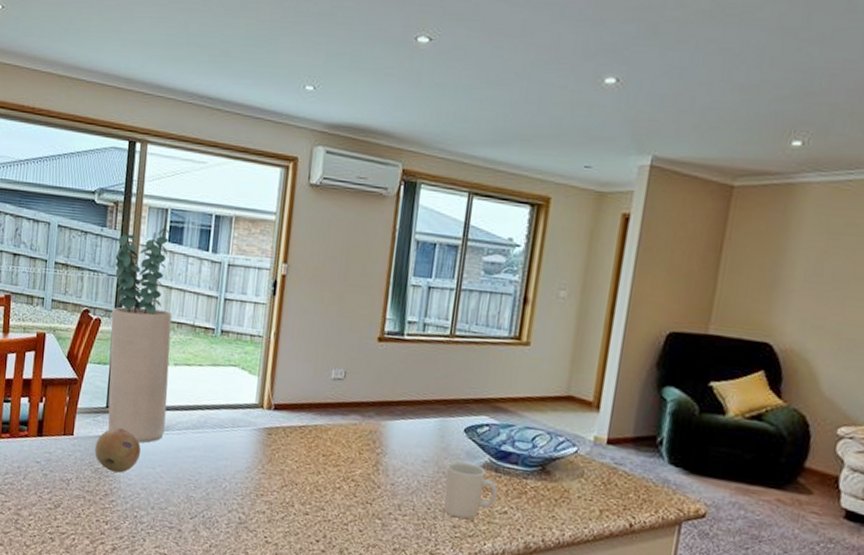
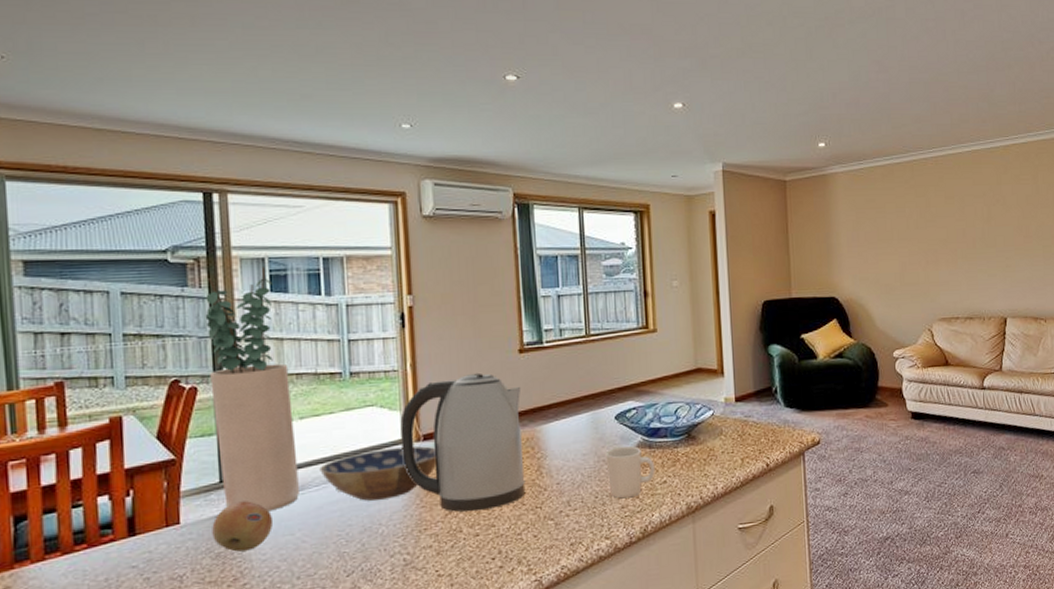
bowl: none [183,408,283,458] -> present [319,446,436,501]
kettle: none [253,353,374,493] -> present [400,372,526,512]

